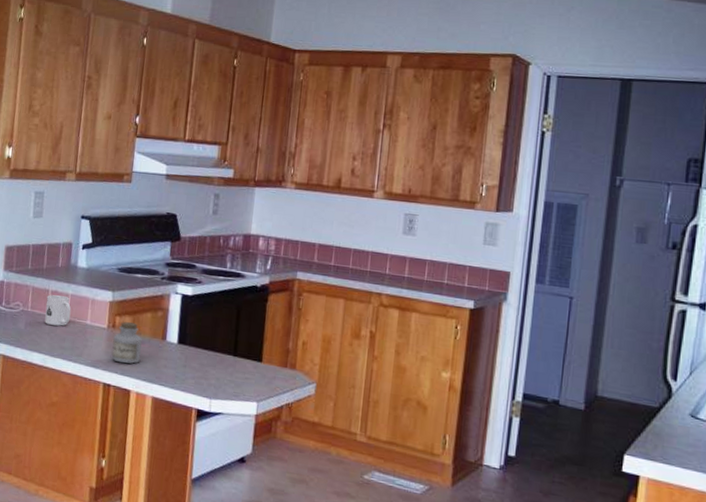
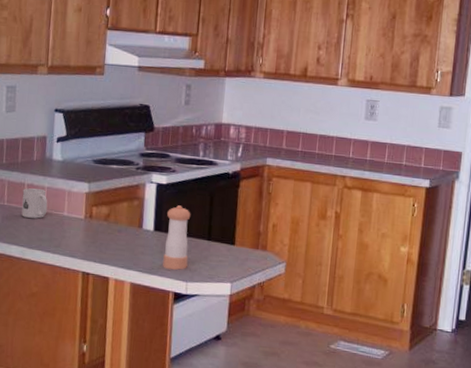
jar: present [111,322,142,364] -> none [89,212,119,253]
pepper shaker: none [186,318,217,386] -> present [163,205,191,270]

